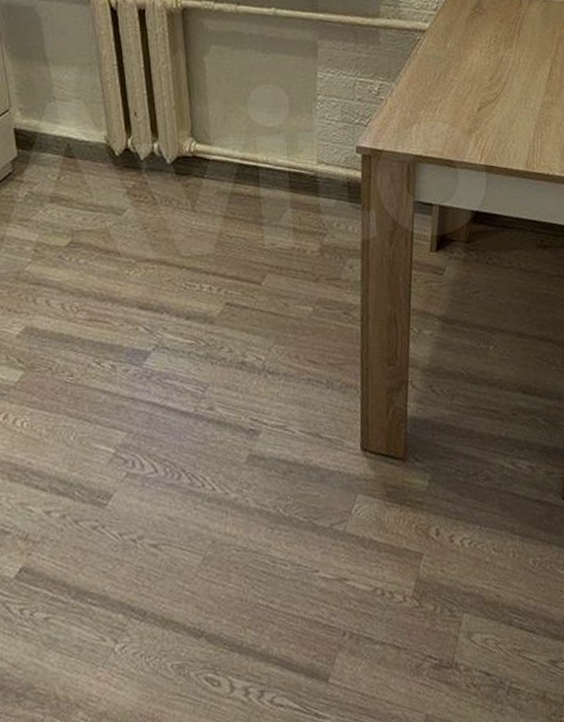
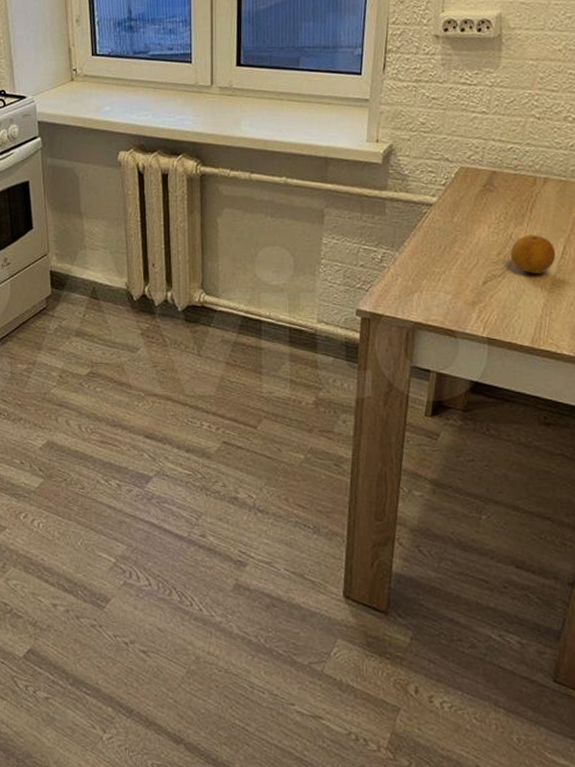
fruit: none [501,57,544,97] -> present [510,235,556,273]

